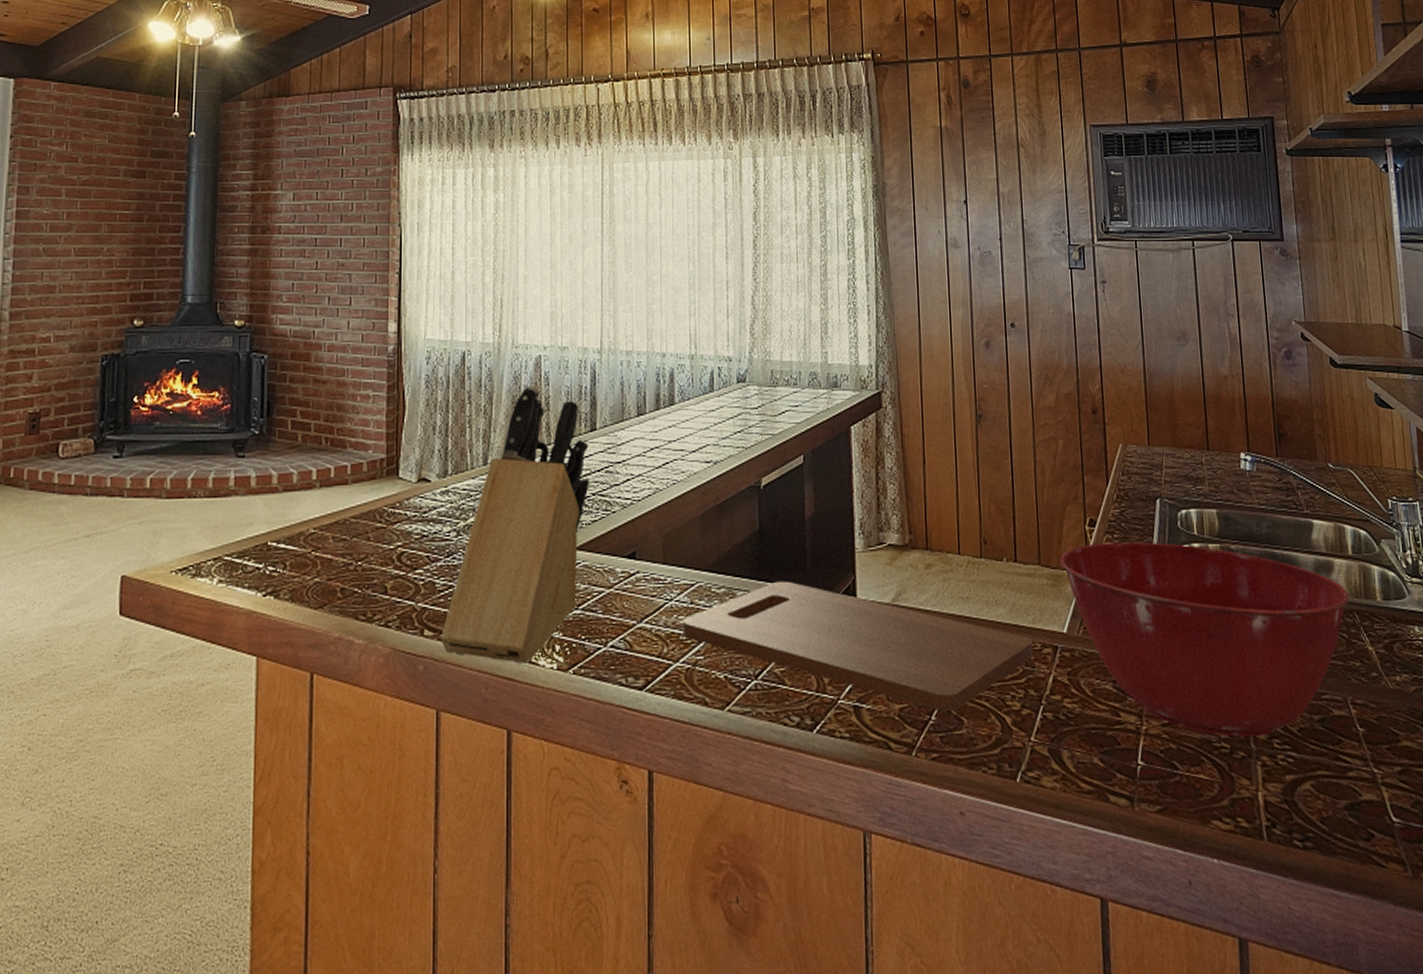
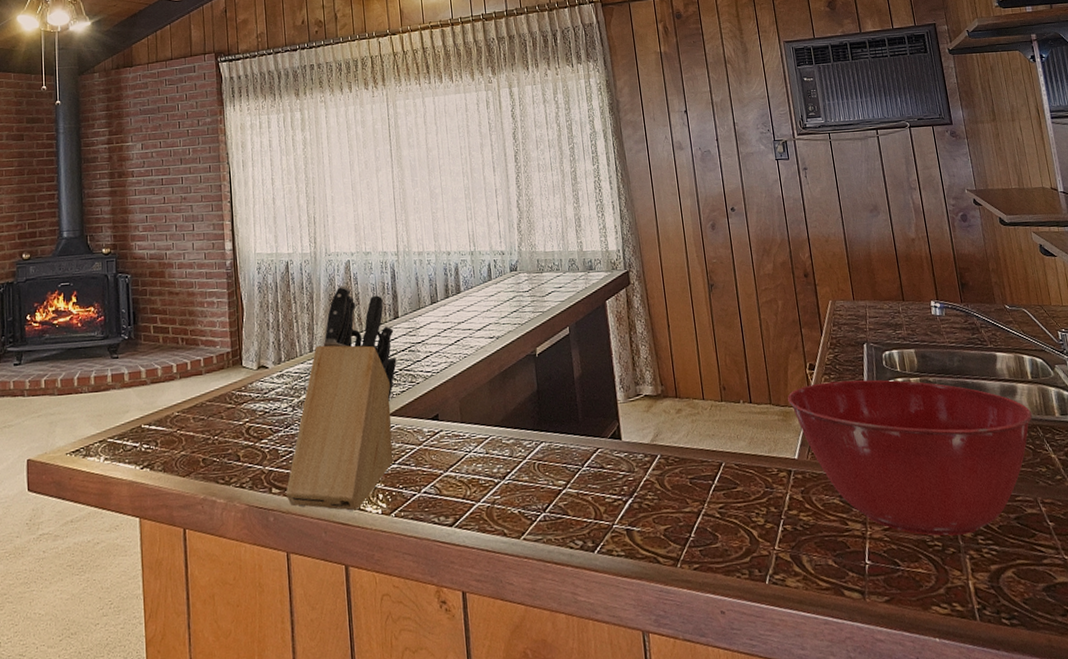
cutting board: present [683,581,1033,711] -> none [481,430,772,530]

